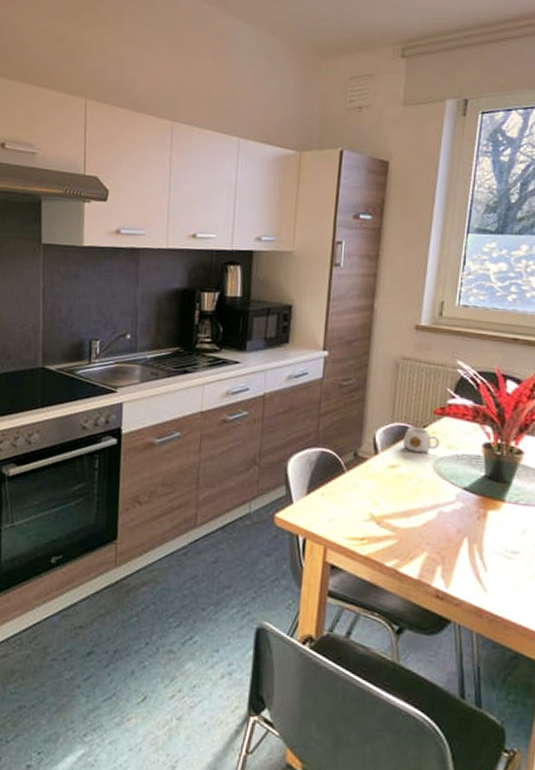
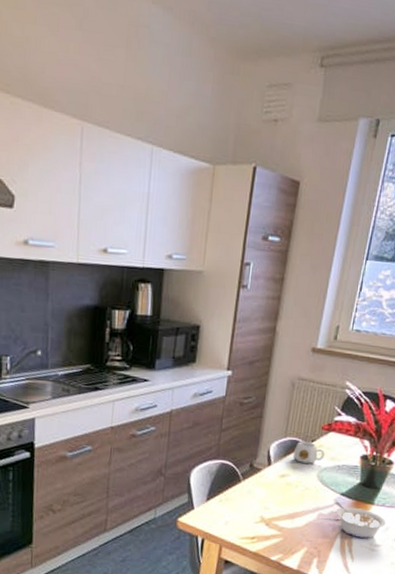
legume: none [457,497,522,544] -> present [335,501,386,539]

